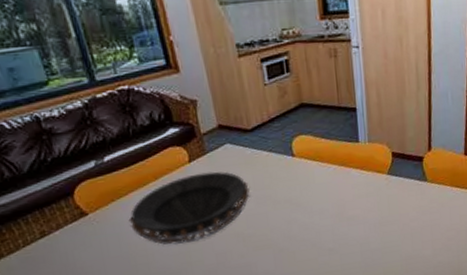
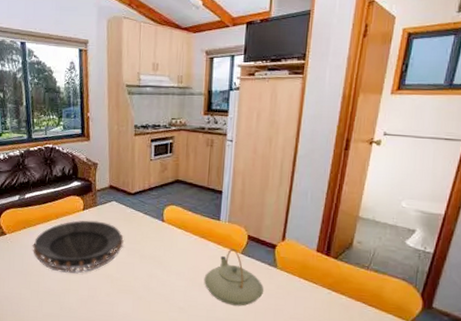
teapot: none [351,171,417,233] -> present [204,249,263,306]

